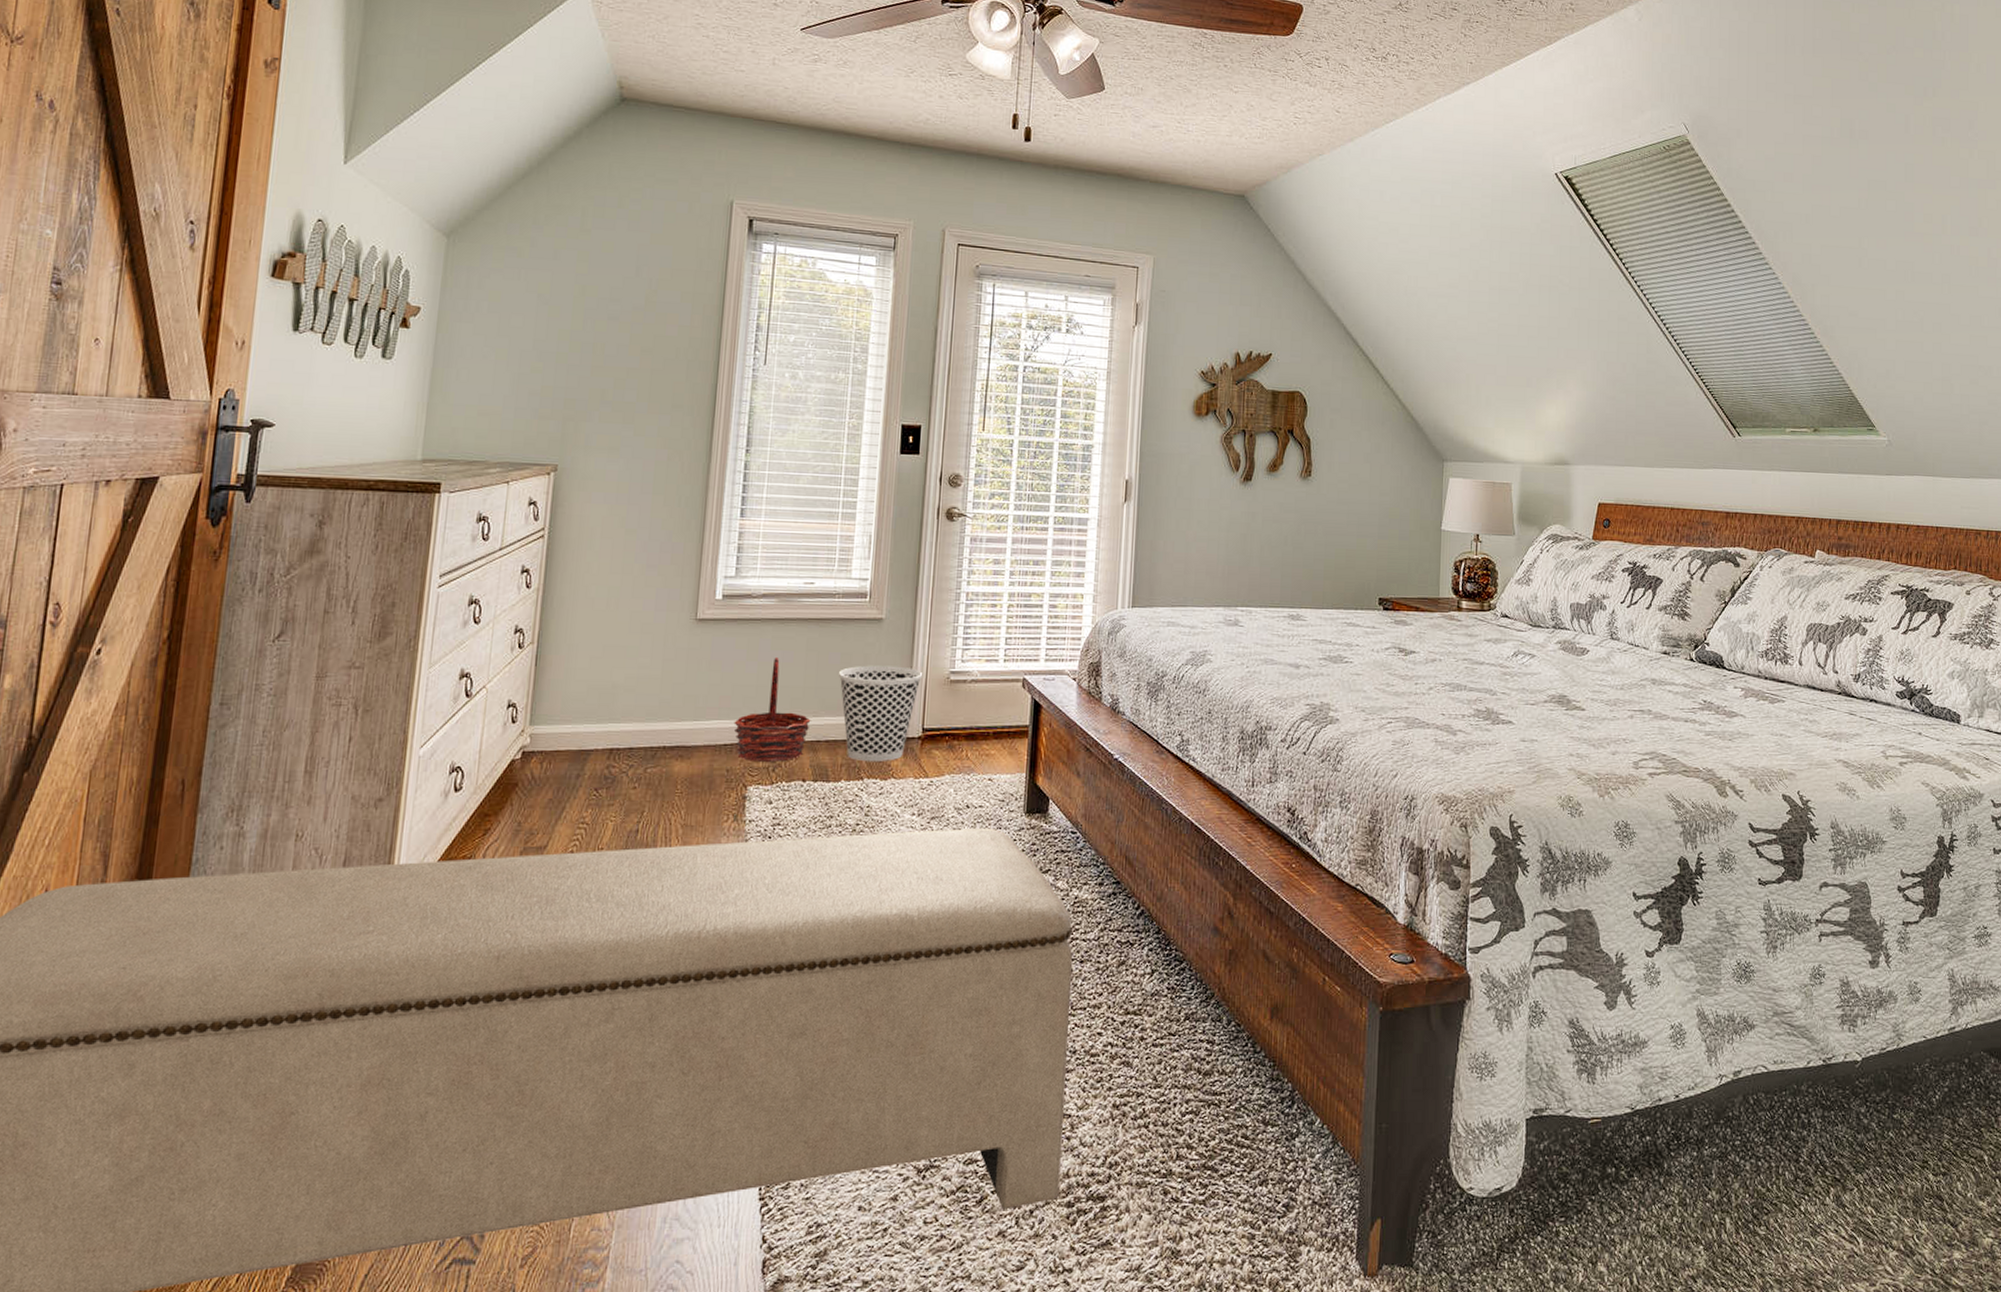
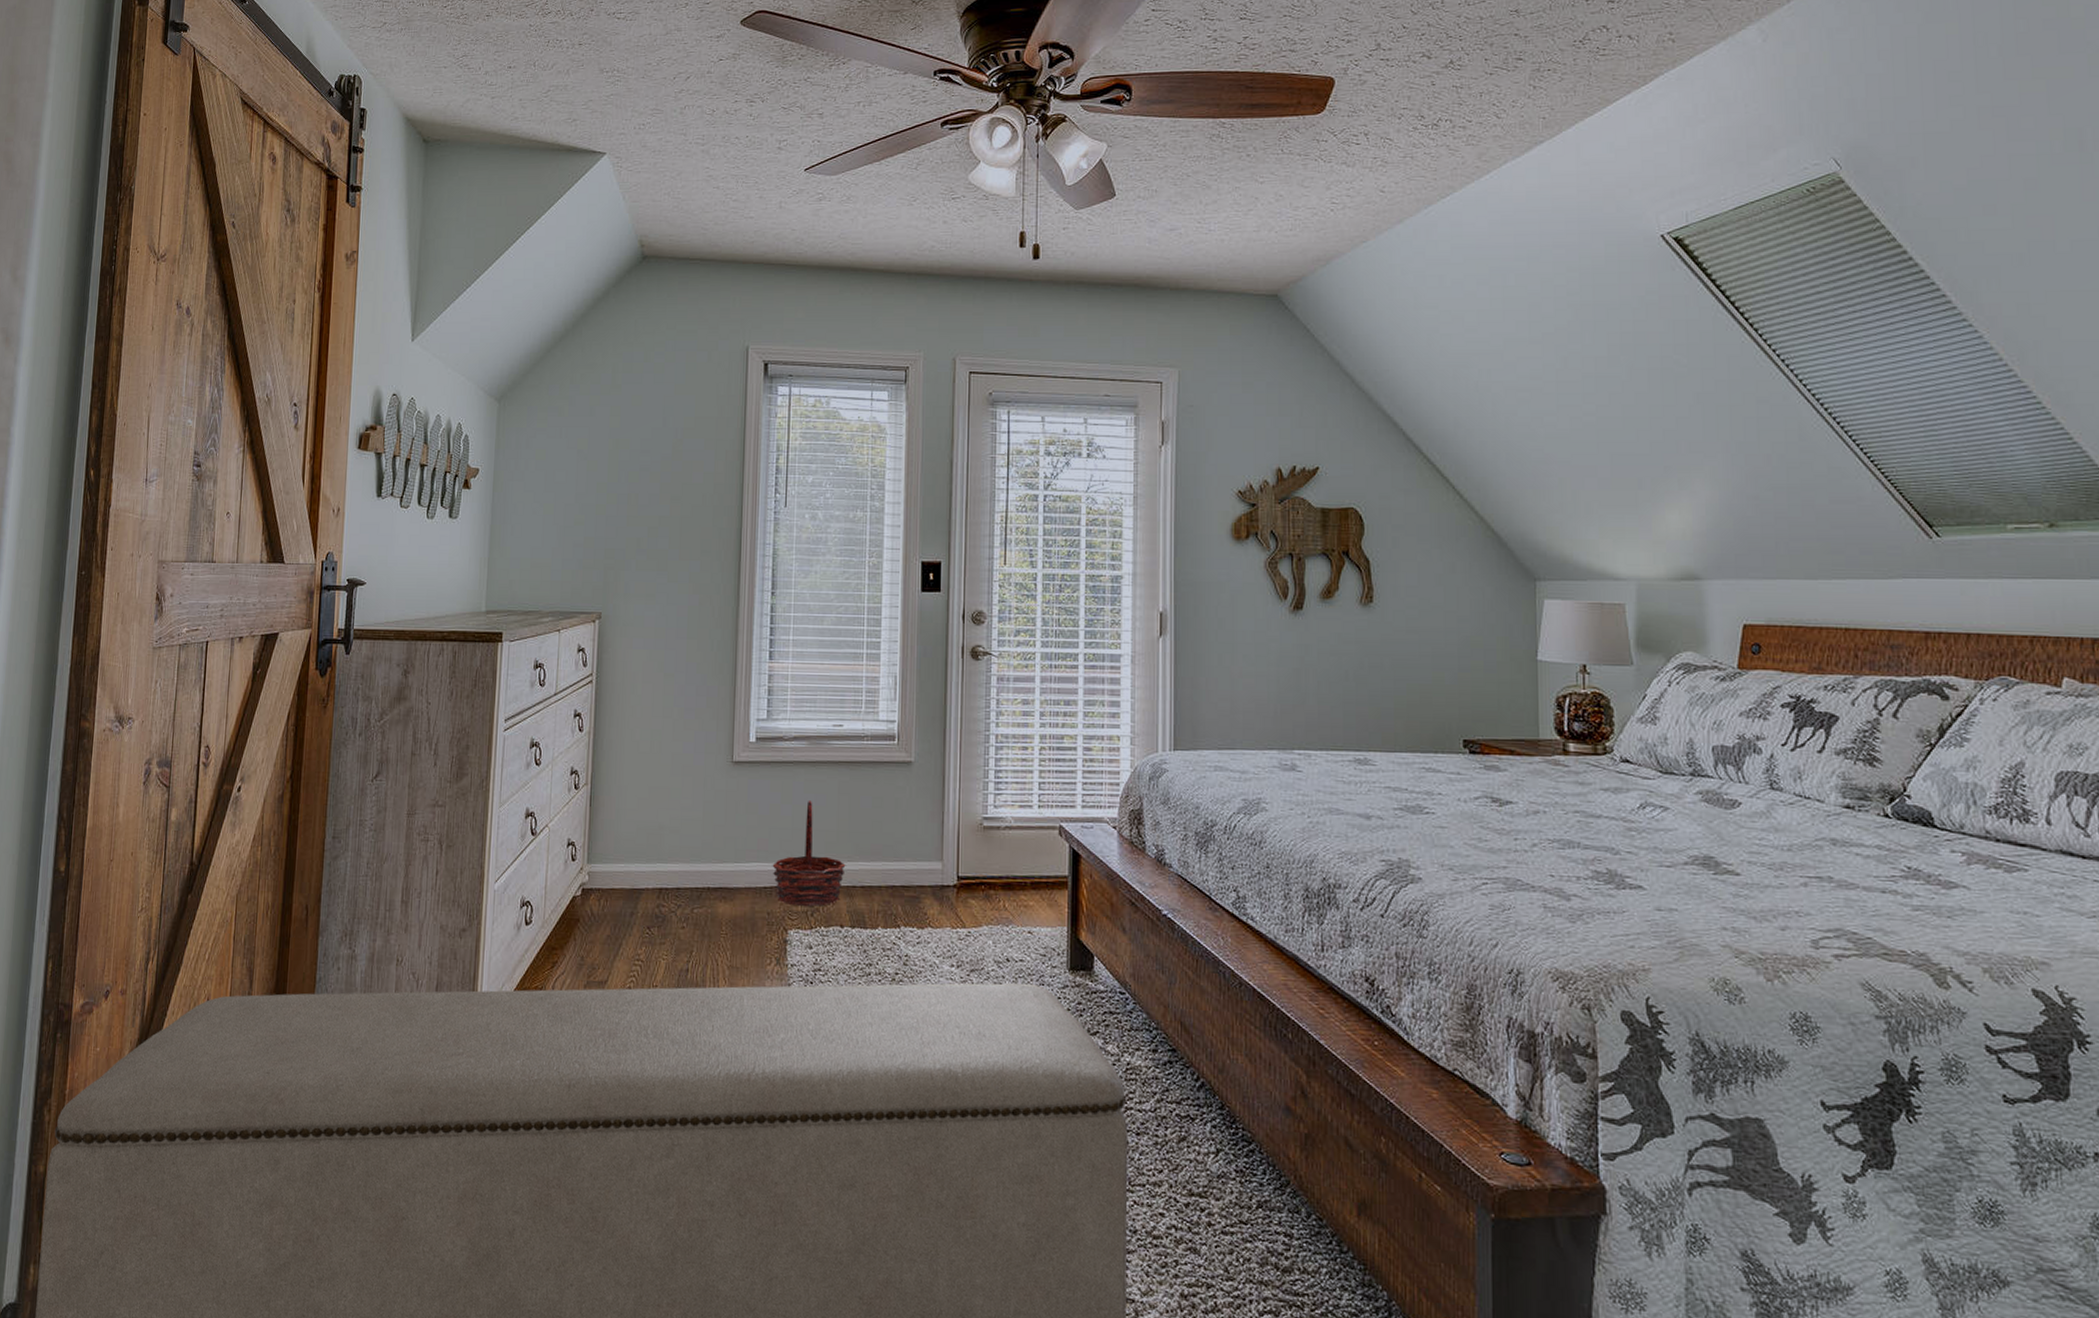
wastebasket: present [838,665,923,761] -> none [870,809,955,910]

